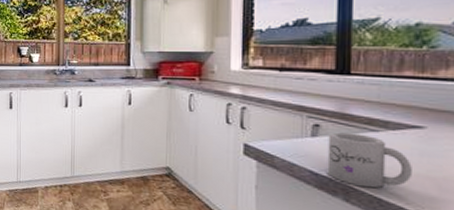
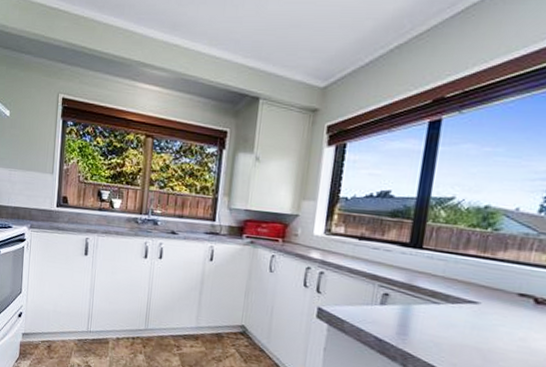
mug: present [327,132,412,189] -> none [390,302,464,356]

